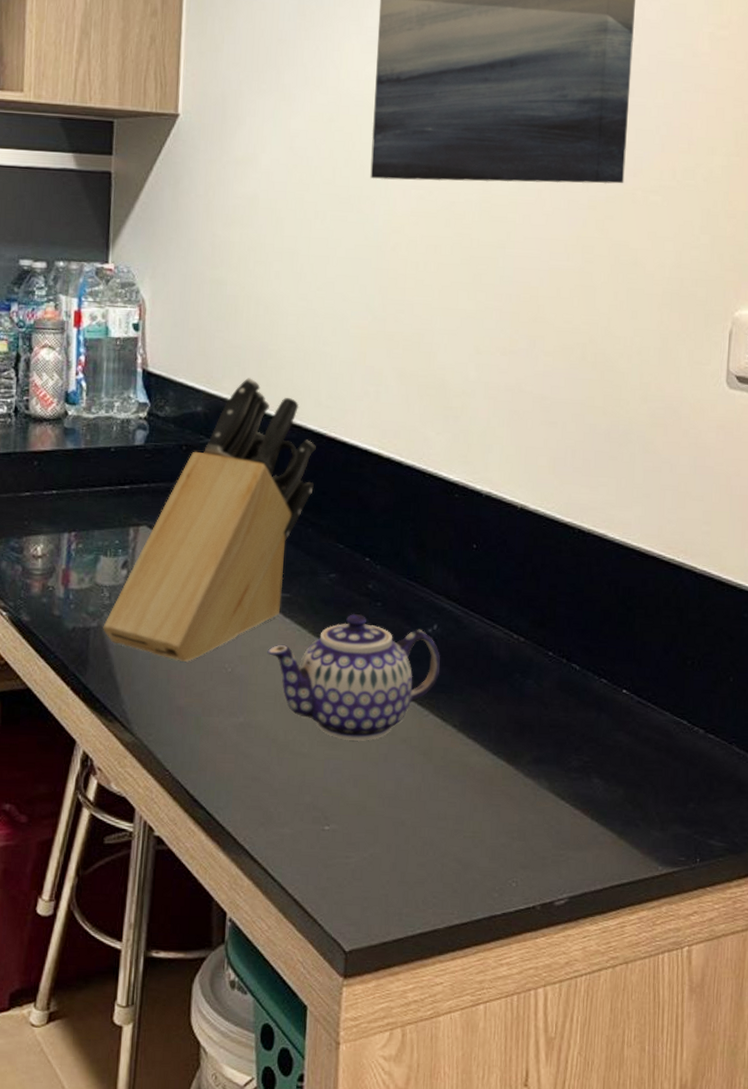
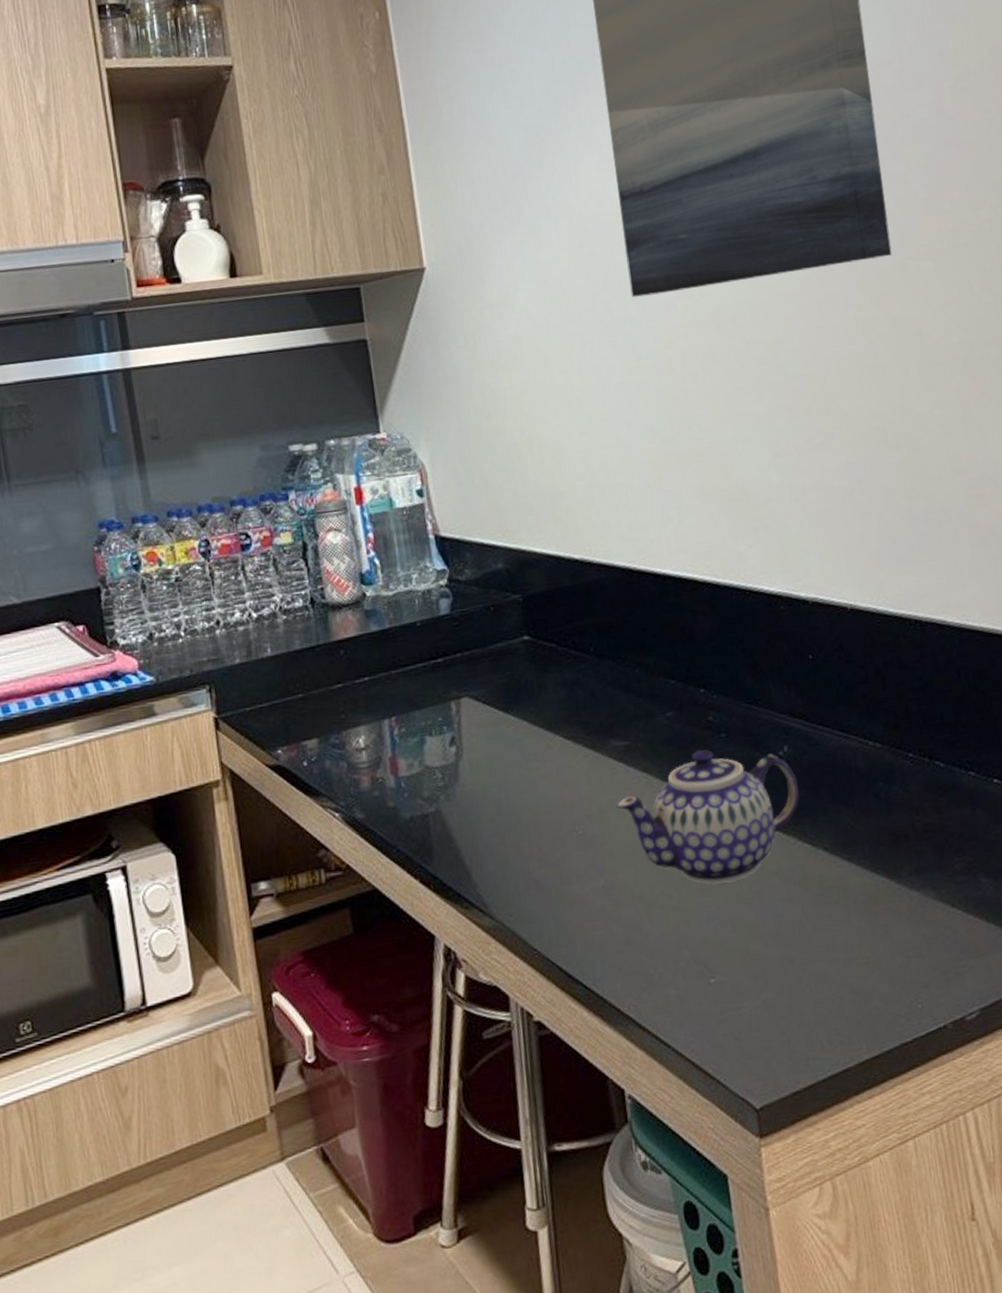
knife block: present [103,378,316,662] -> none [441,524,633,832]

